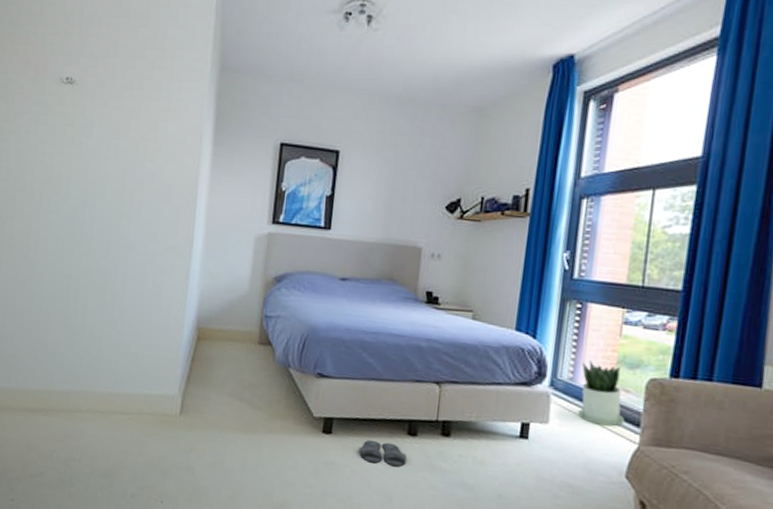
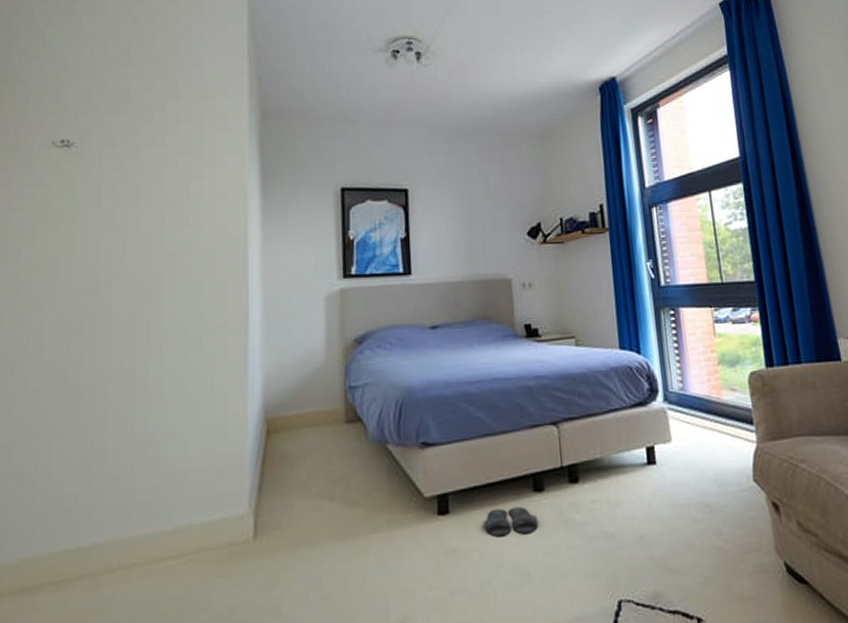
planter: present [578,359,625,426] -> none [688,365,739,431]

